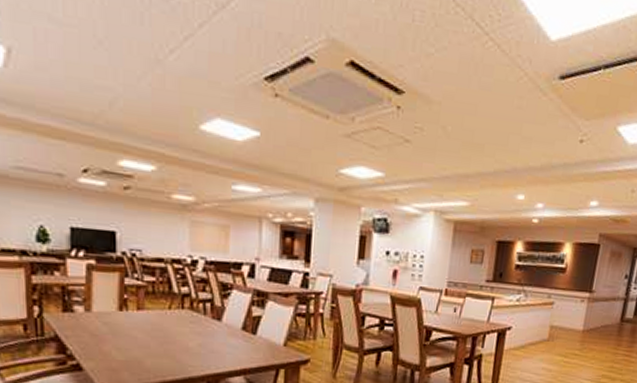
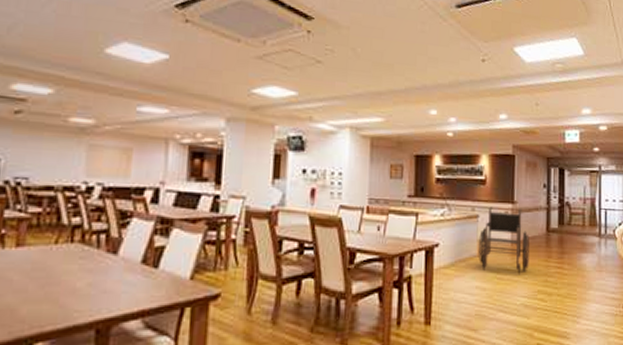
wheelchair: none [548,294,602,360] -> present [479,206,529,275]

